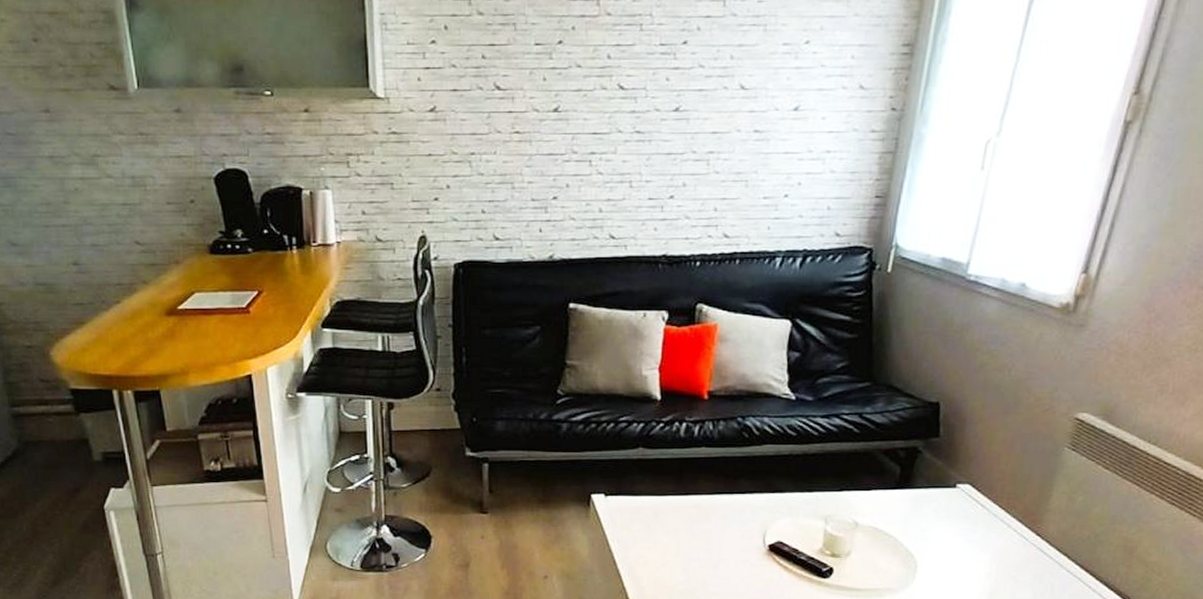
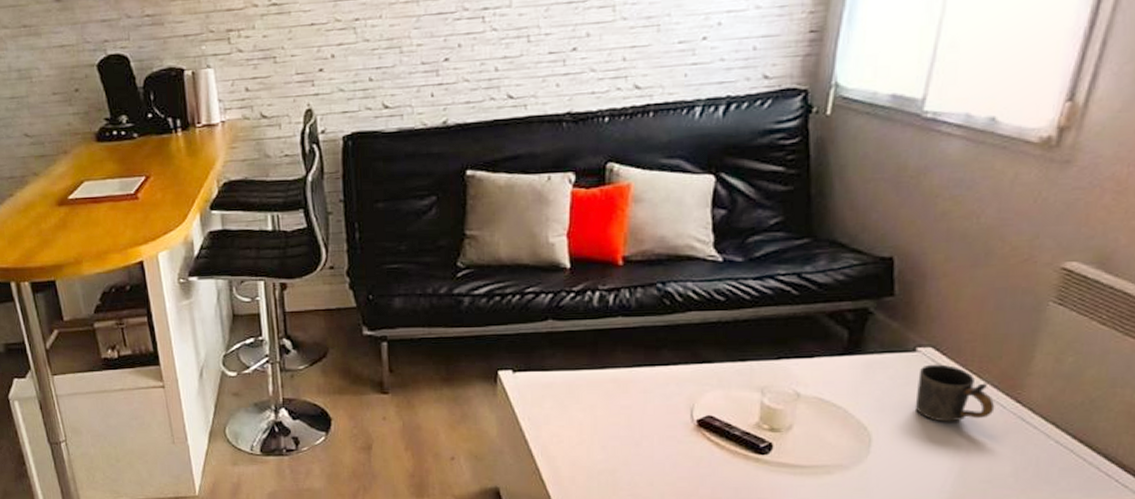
mug: none [954,499,1019,552] -> present [915,364,995,422]

